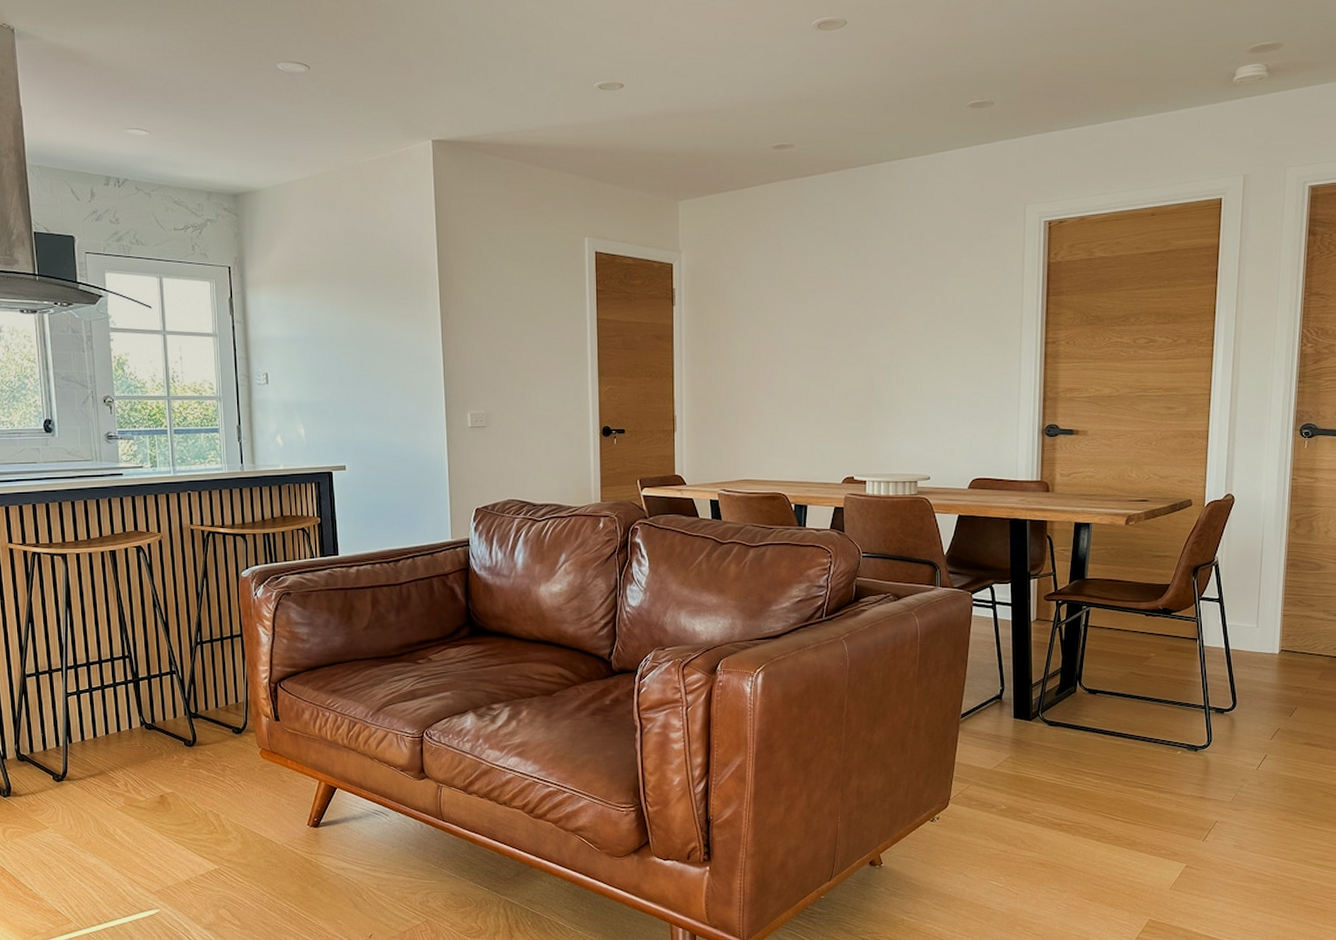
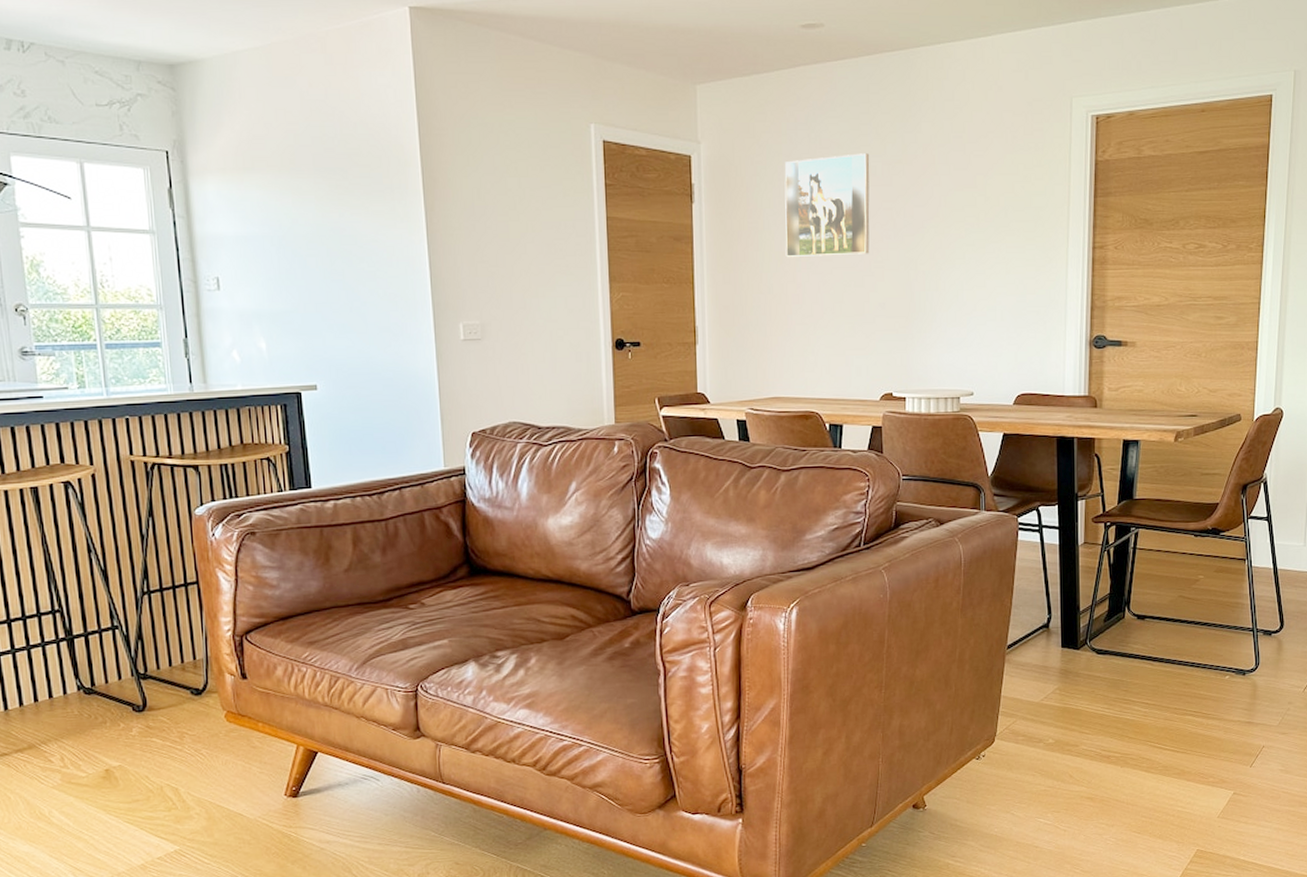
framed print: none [756,259,835,354] -> present [784,153,870,258]

